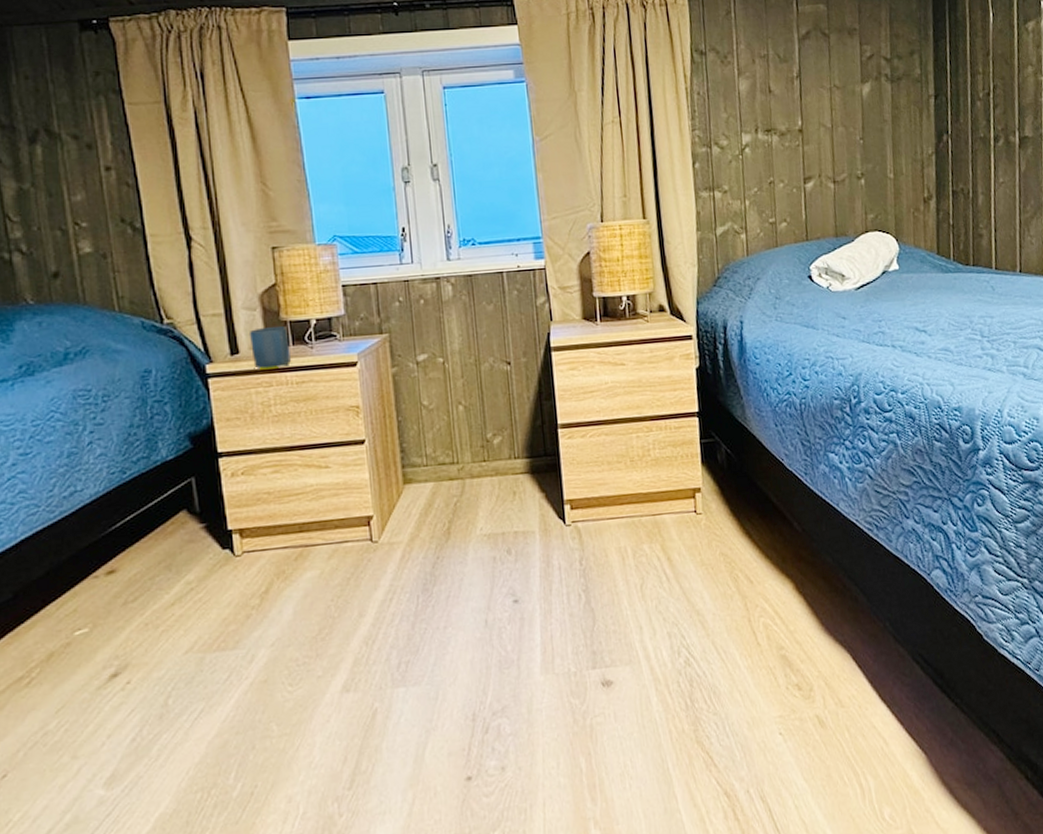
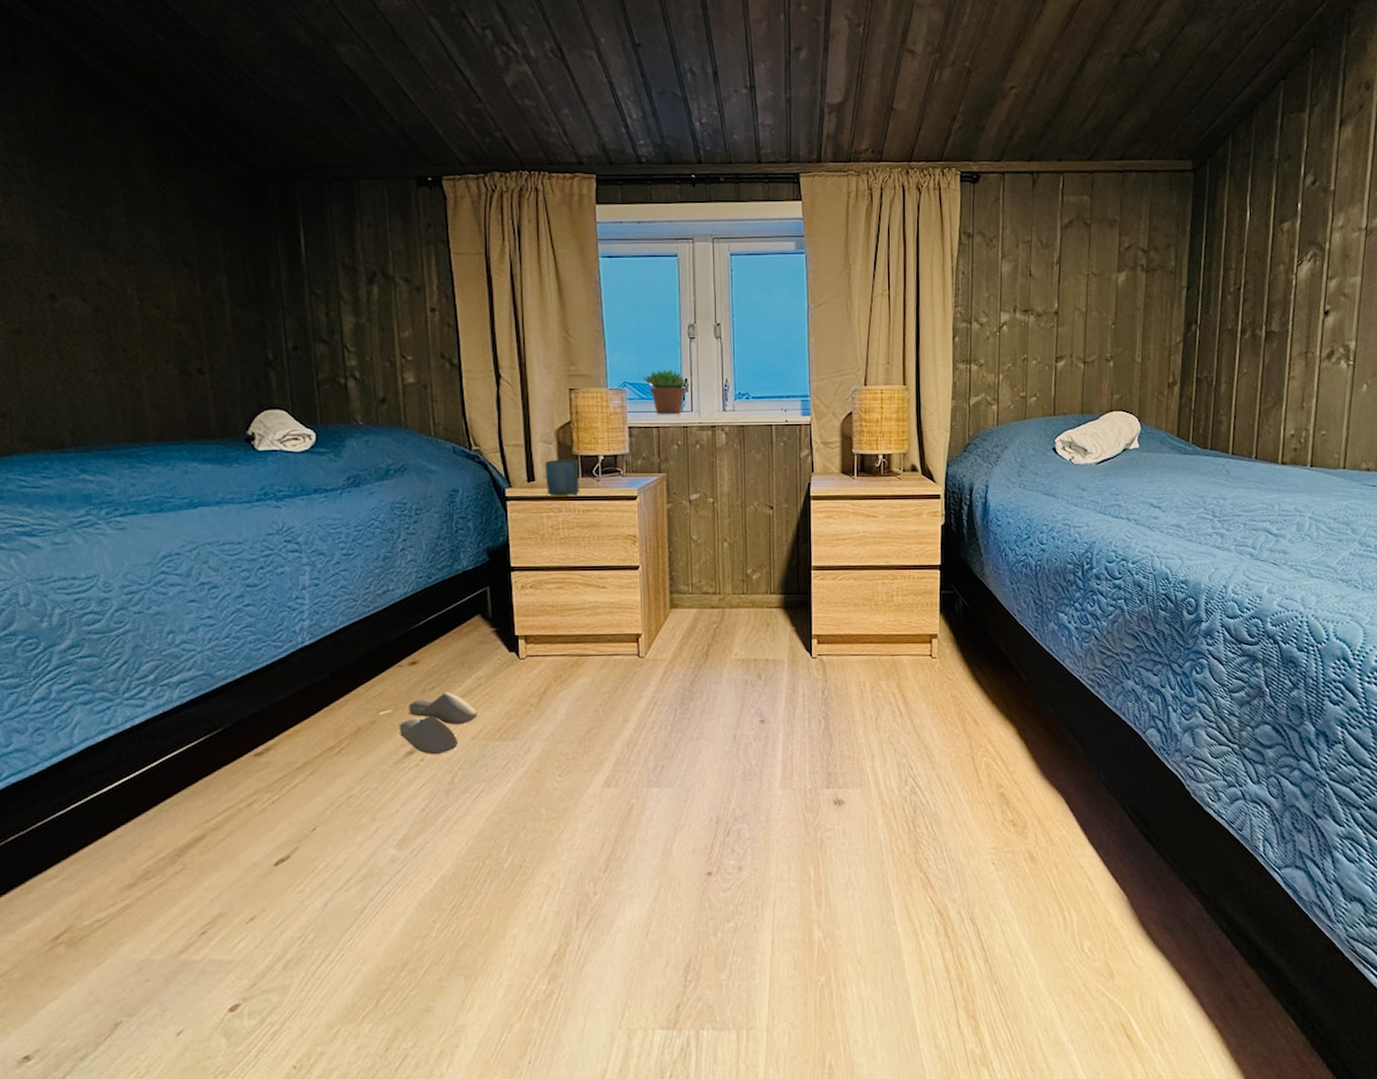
slippers: none [98,601,190,675] -> present [399,692,478,754]
succulent plant: none [354,218,406,270] -> present [643,369,688,415]

